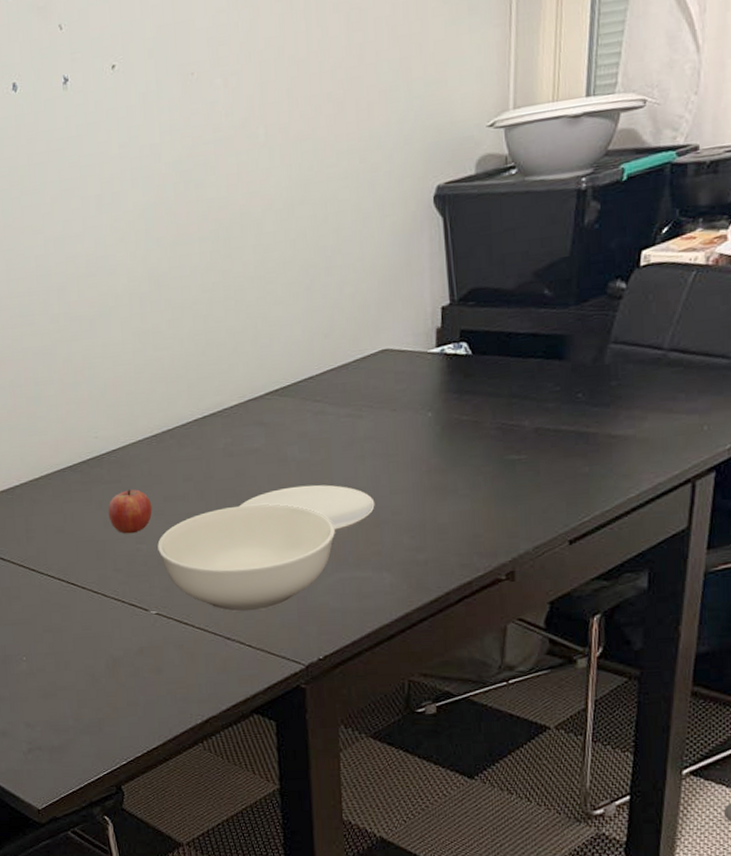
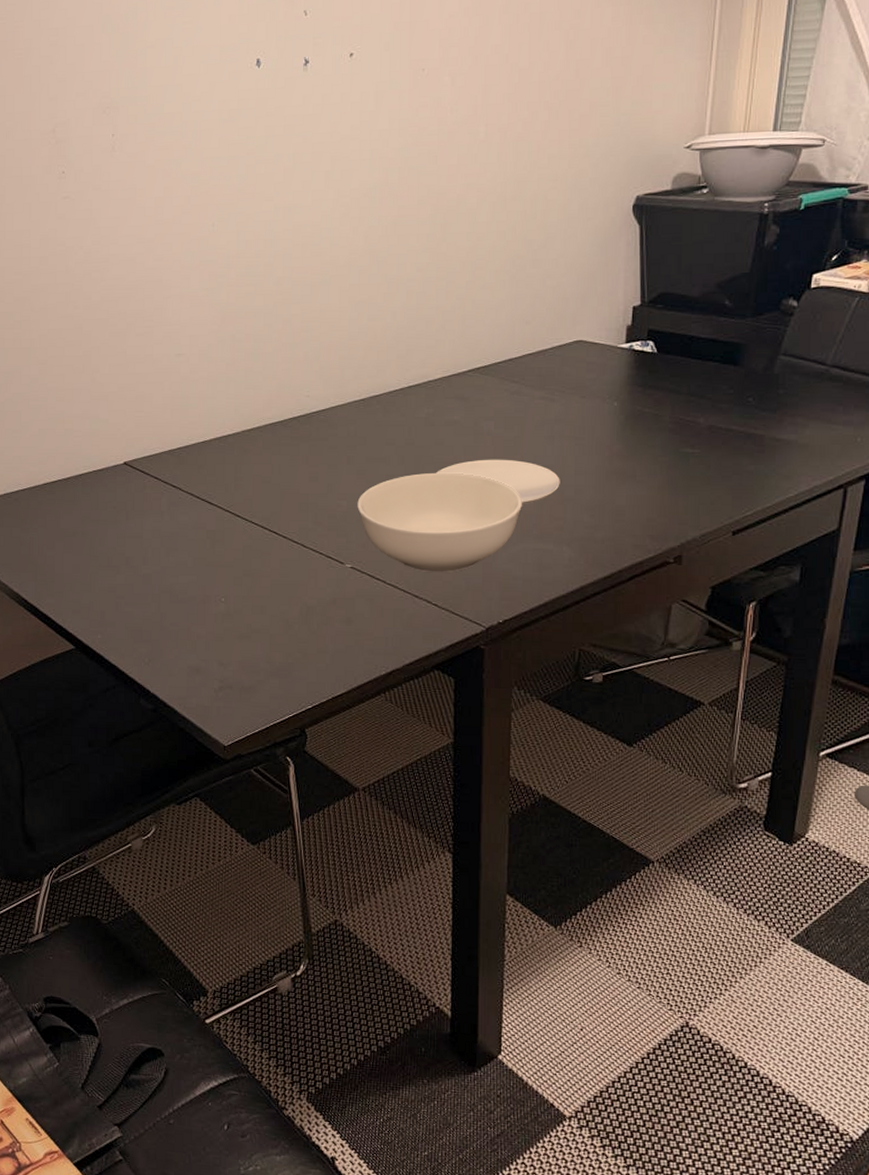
fruit: present [108,489,153,534] -> none [313,448,355,490]

